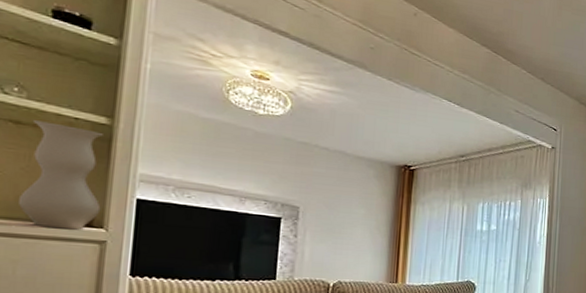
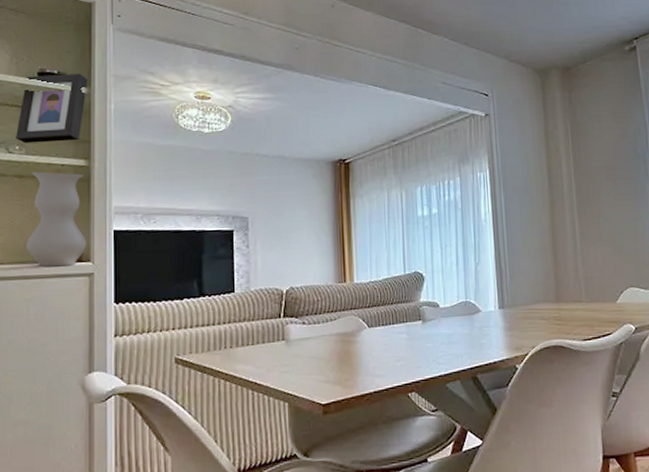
picture frame: none [15,11,119,96] -> present [16,73,87,144]

